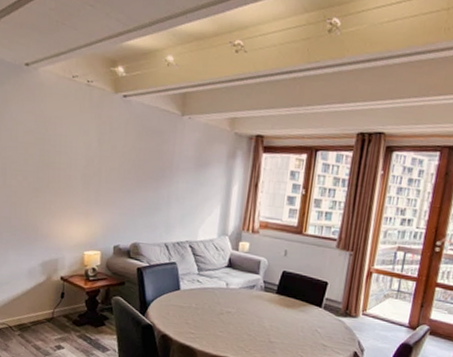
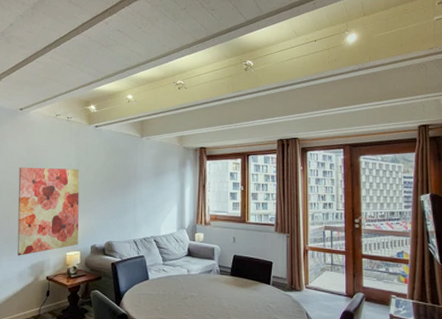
wall art: none [25,142,102,251] -> present [17,167,80,256]

